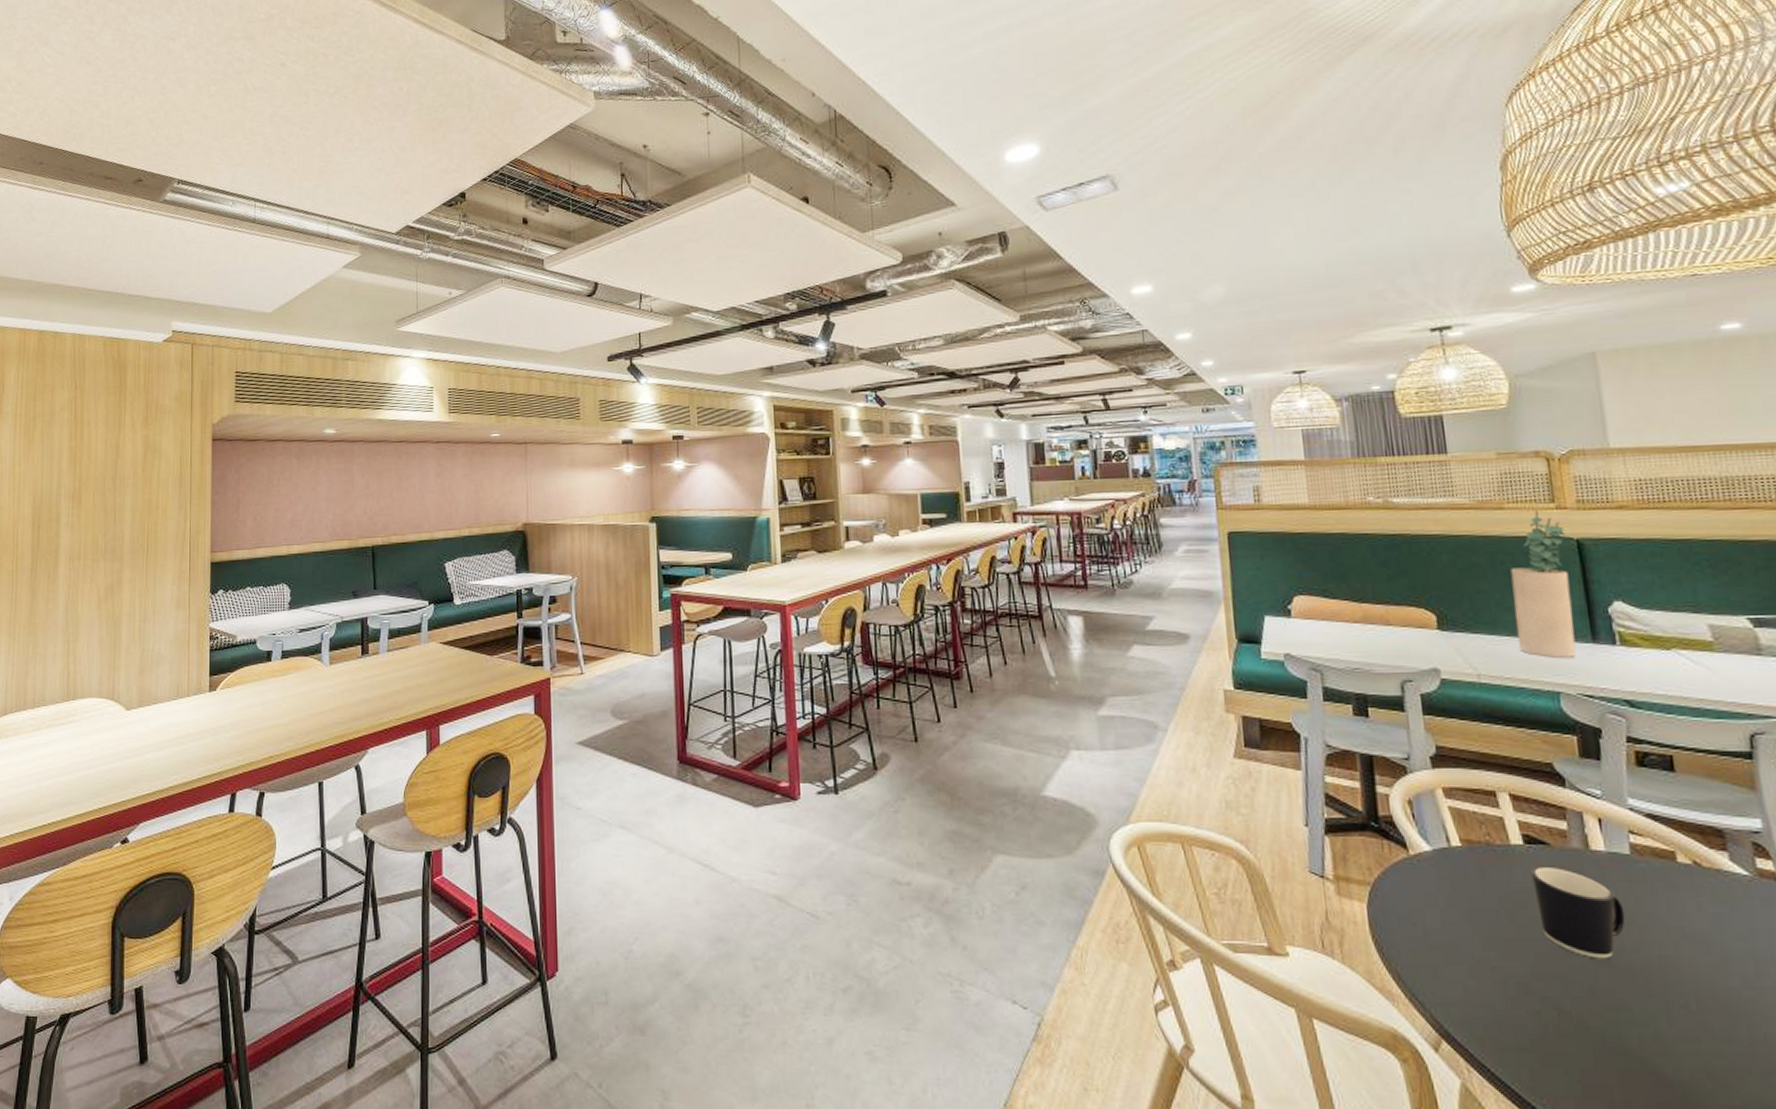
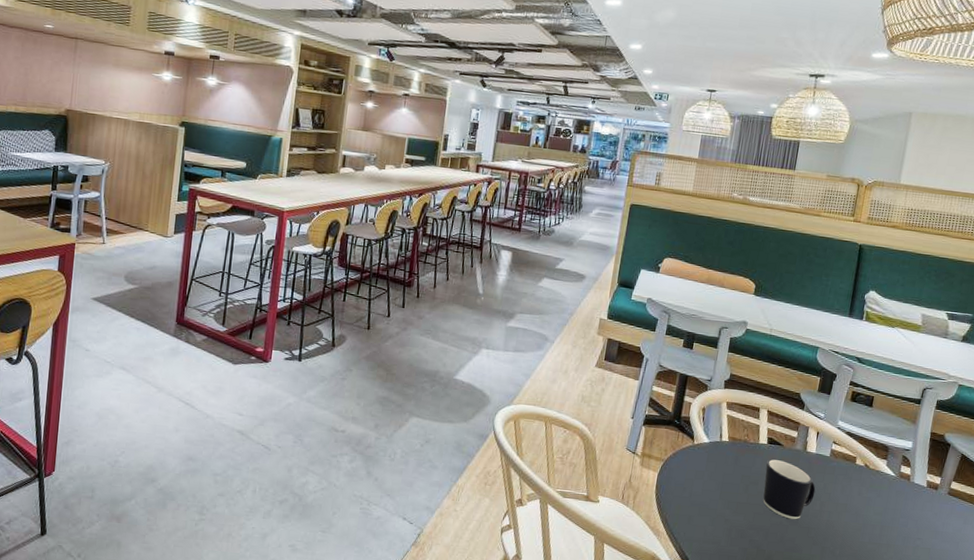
vase: present [1510,510,1577,659] -> none [802,220,854,326]

